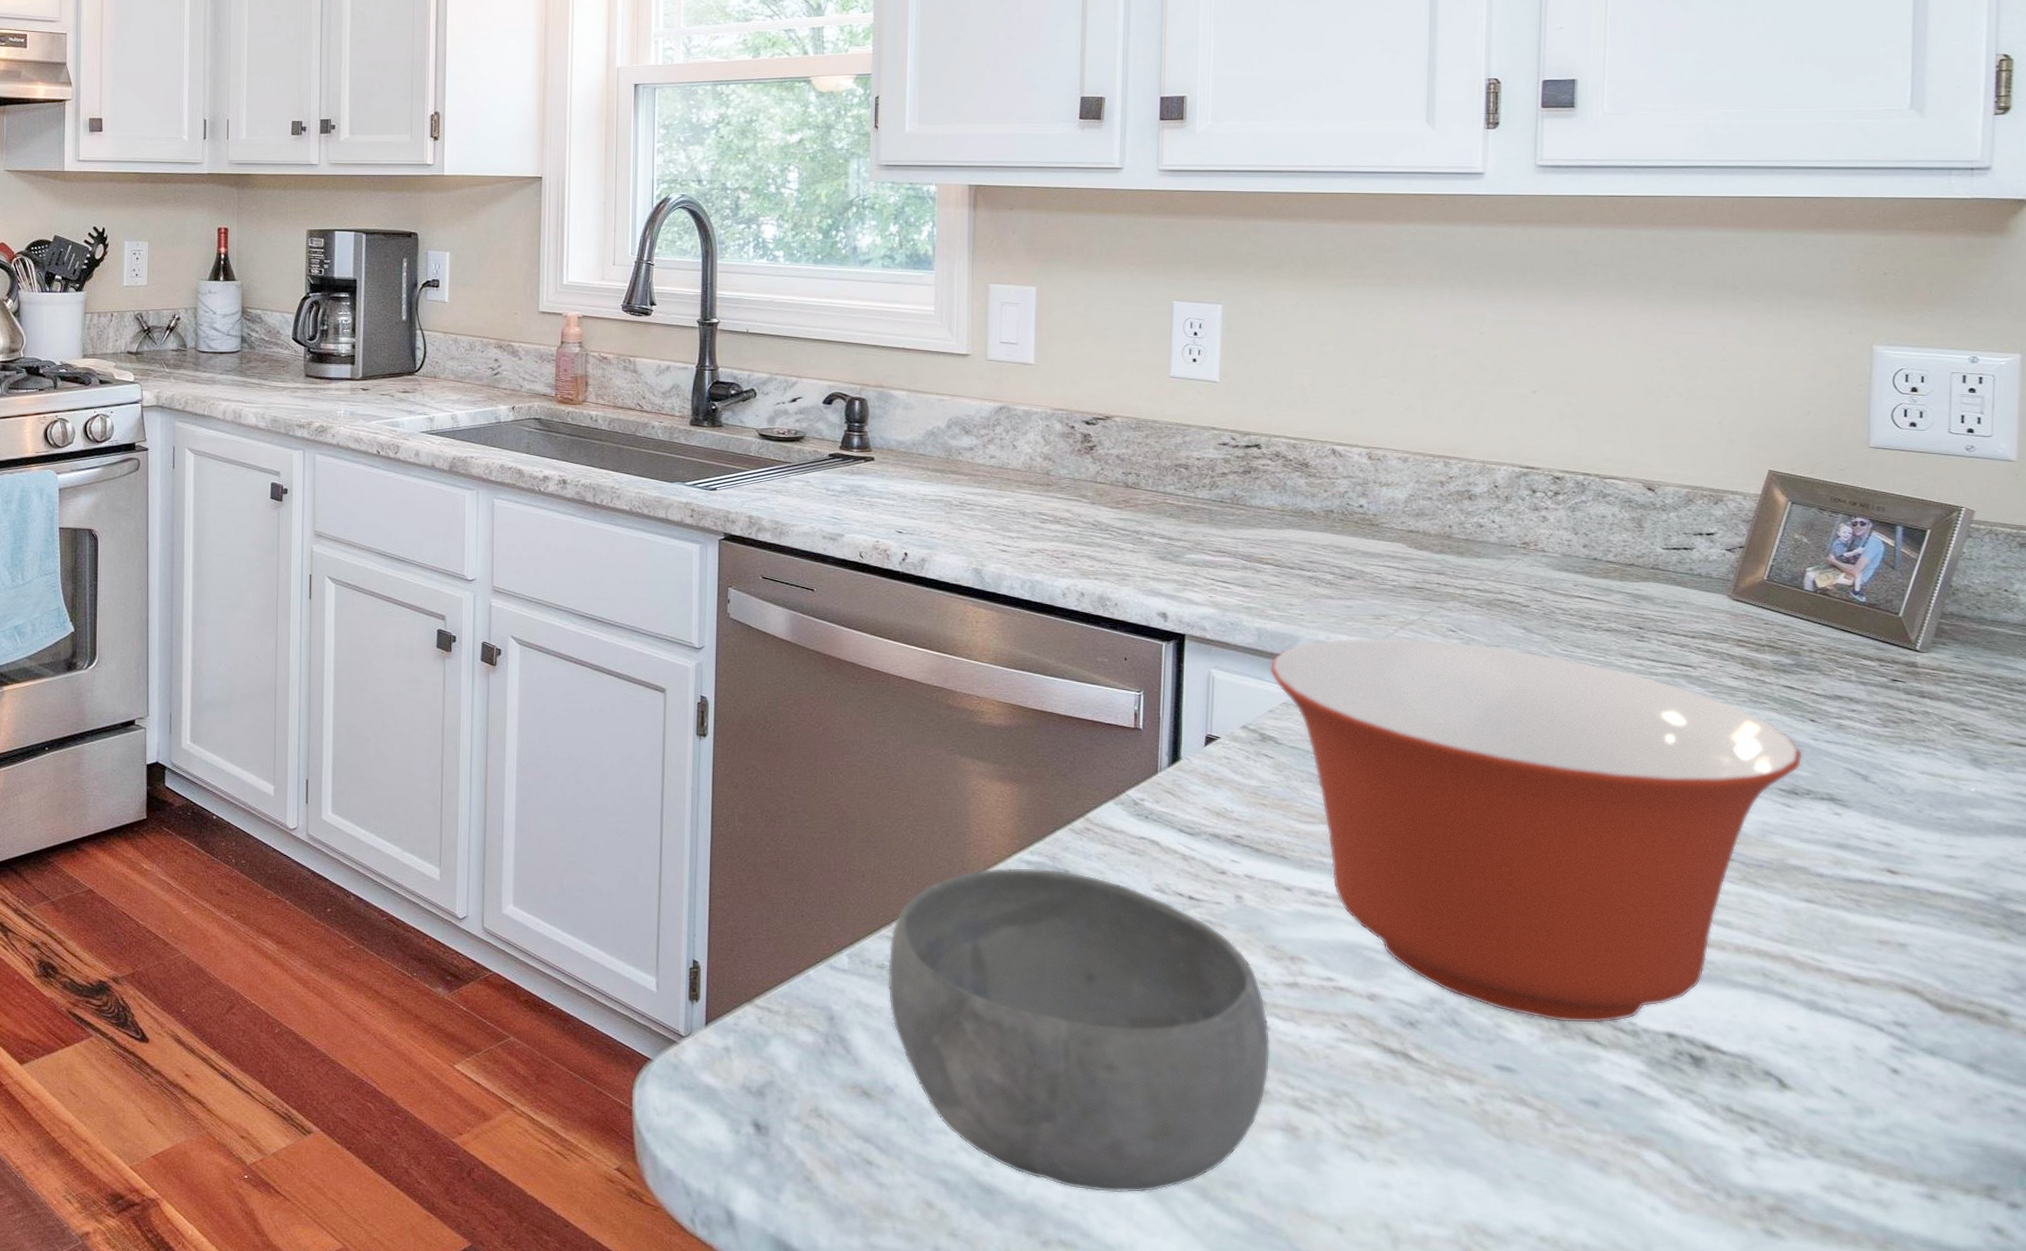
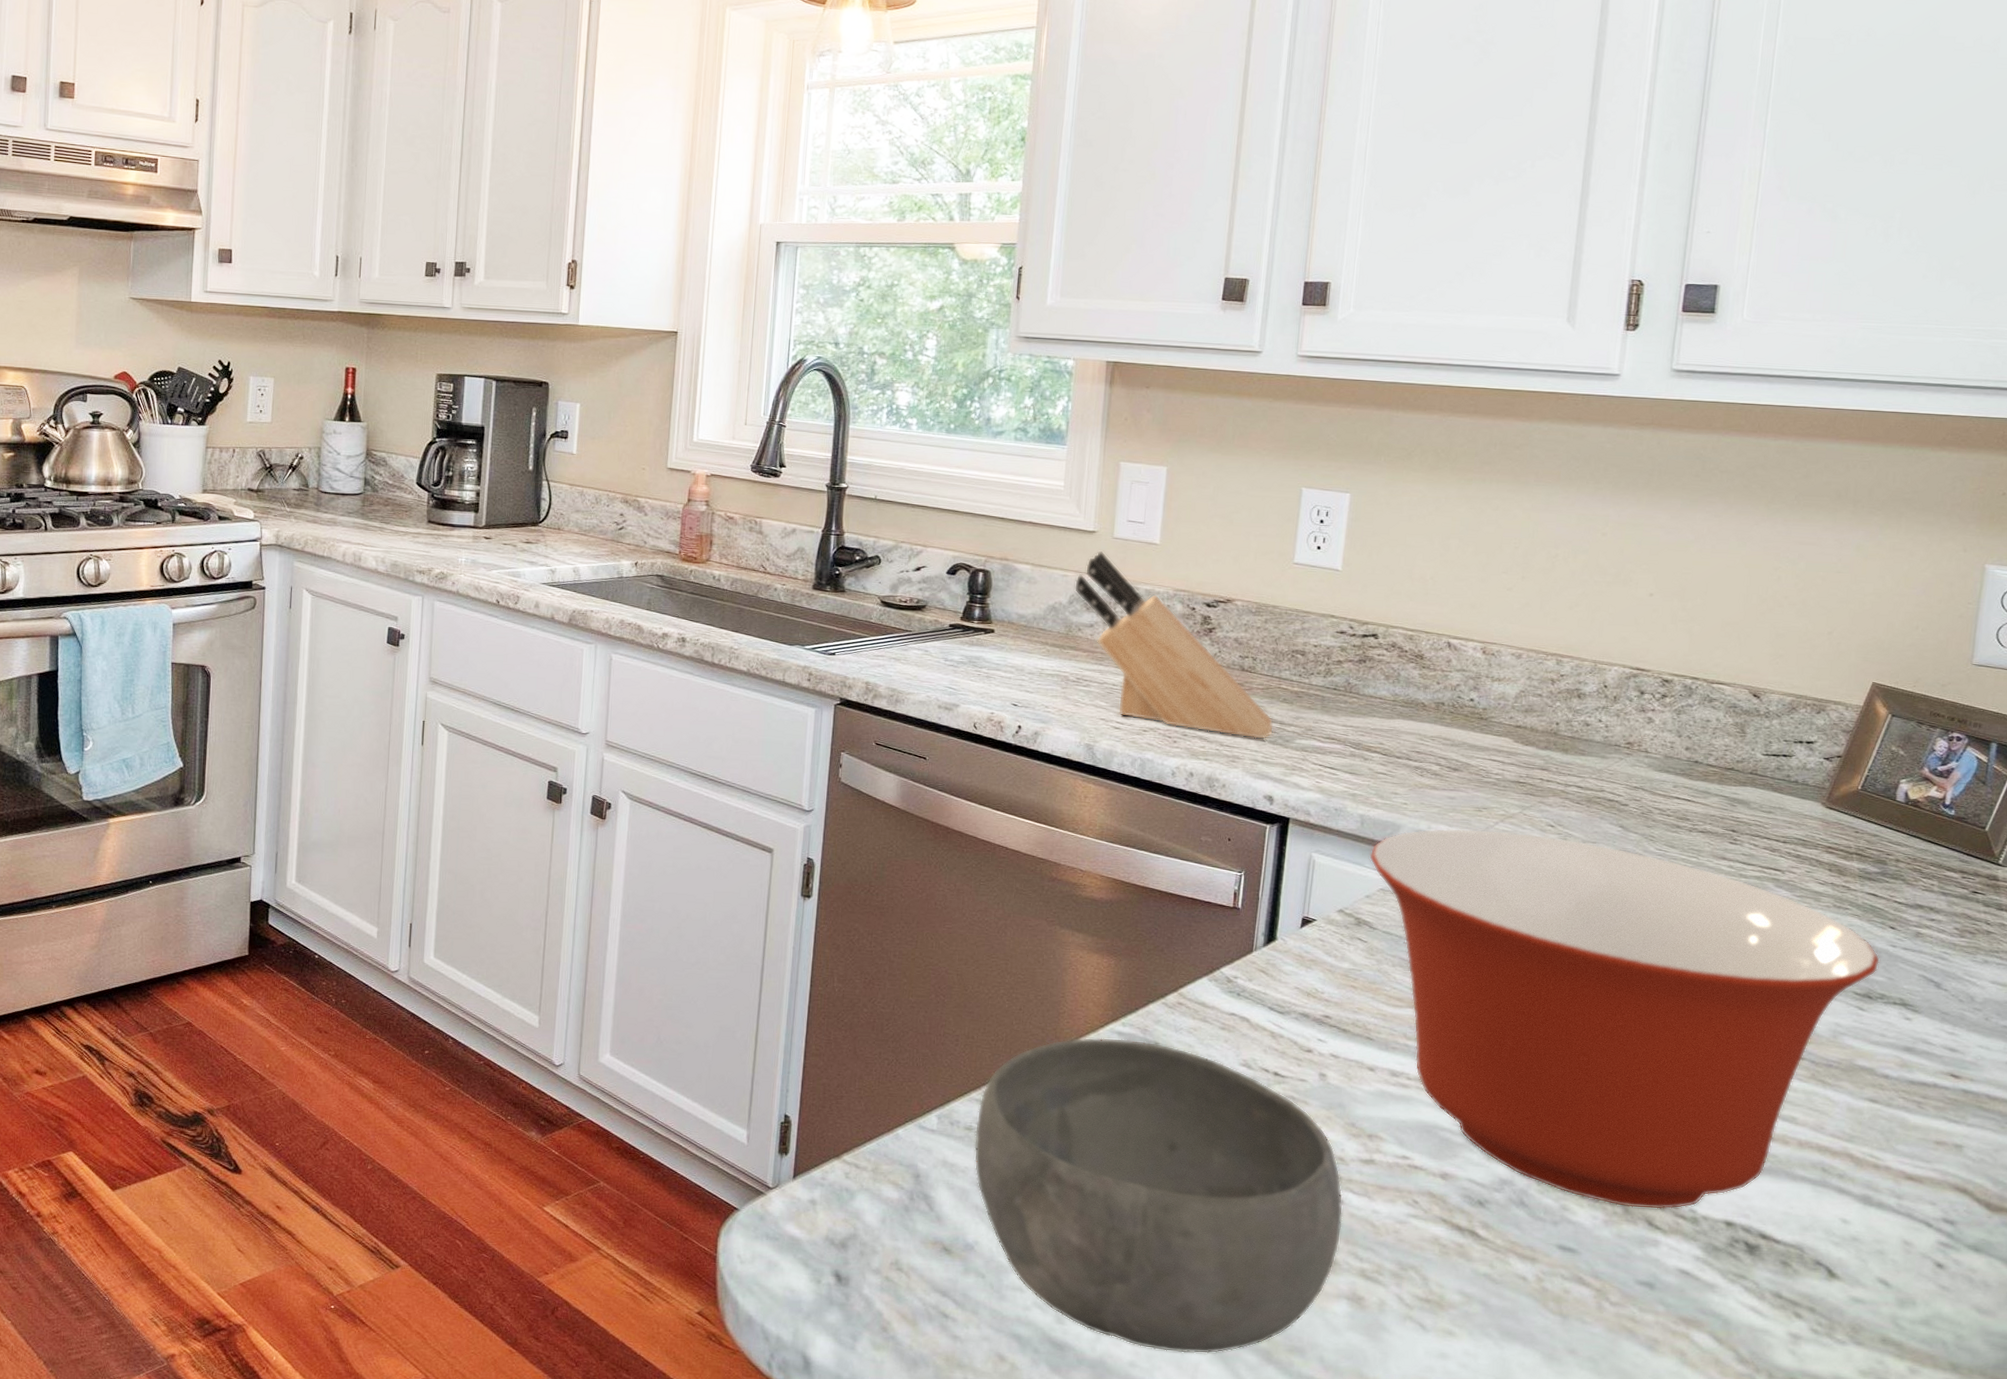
knife block: none [951,374,1162,556] -> present [1074,551,1274,740]

